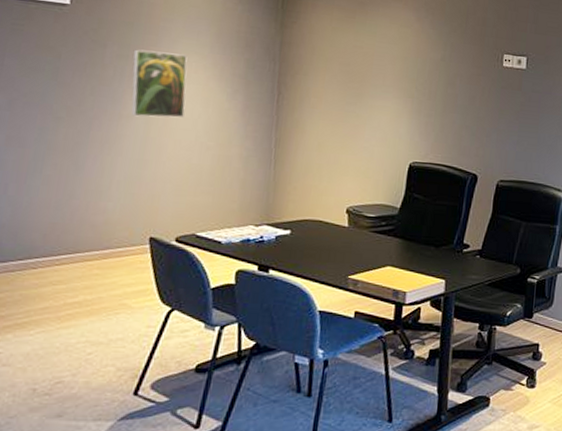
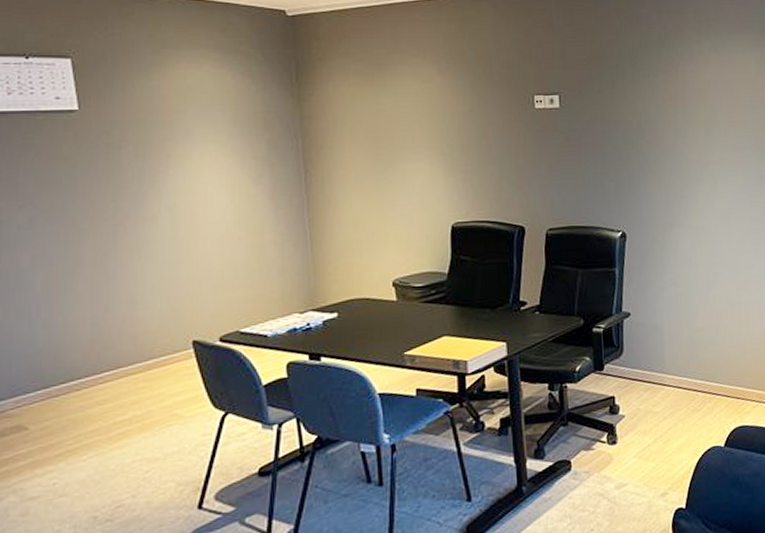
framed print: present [131,49,188,118] -> none [149,145,211,217]

